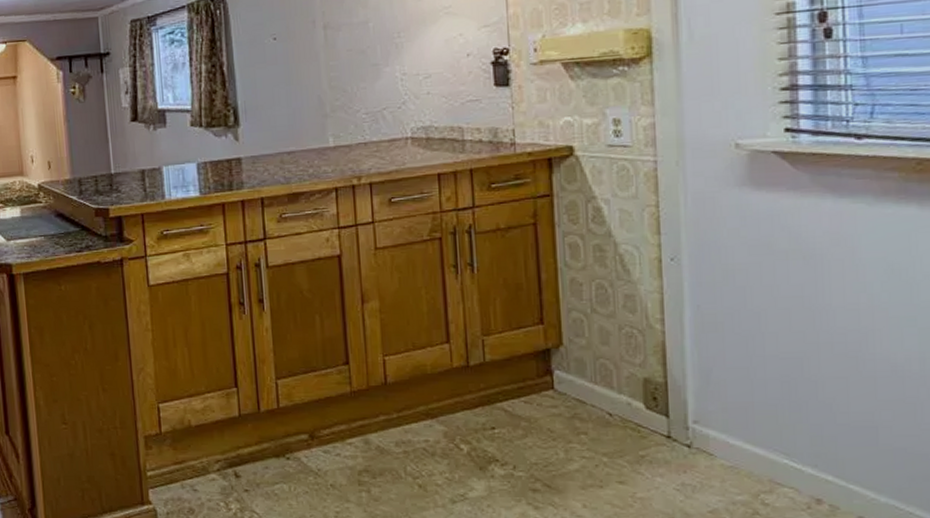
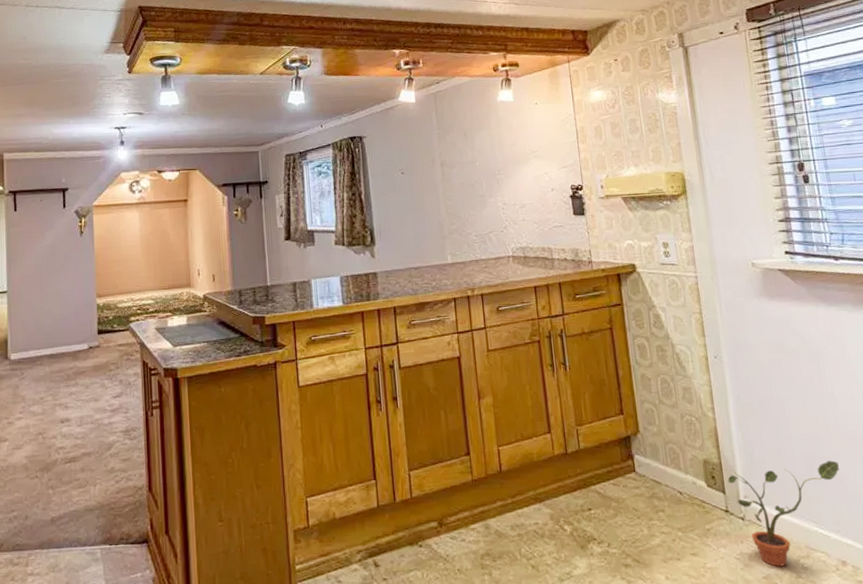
potted plant: none [673,384,827,501] -> present [727,460,839,567]

